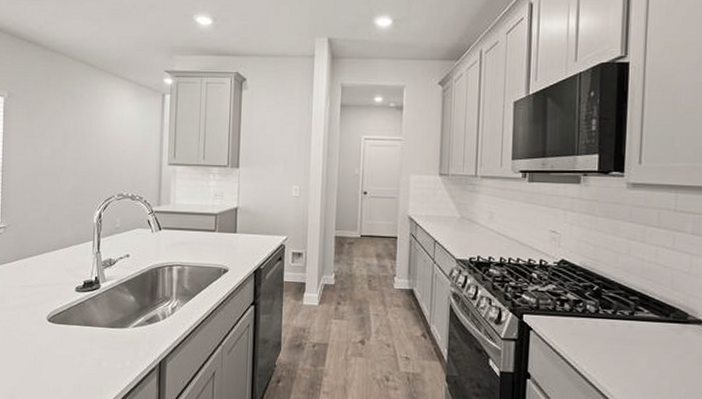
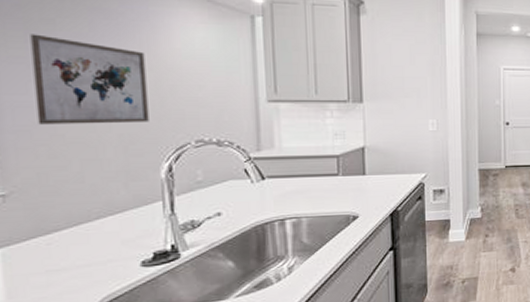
wall art: none [28,111,92,178] -> present [30,34,149,125]

